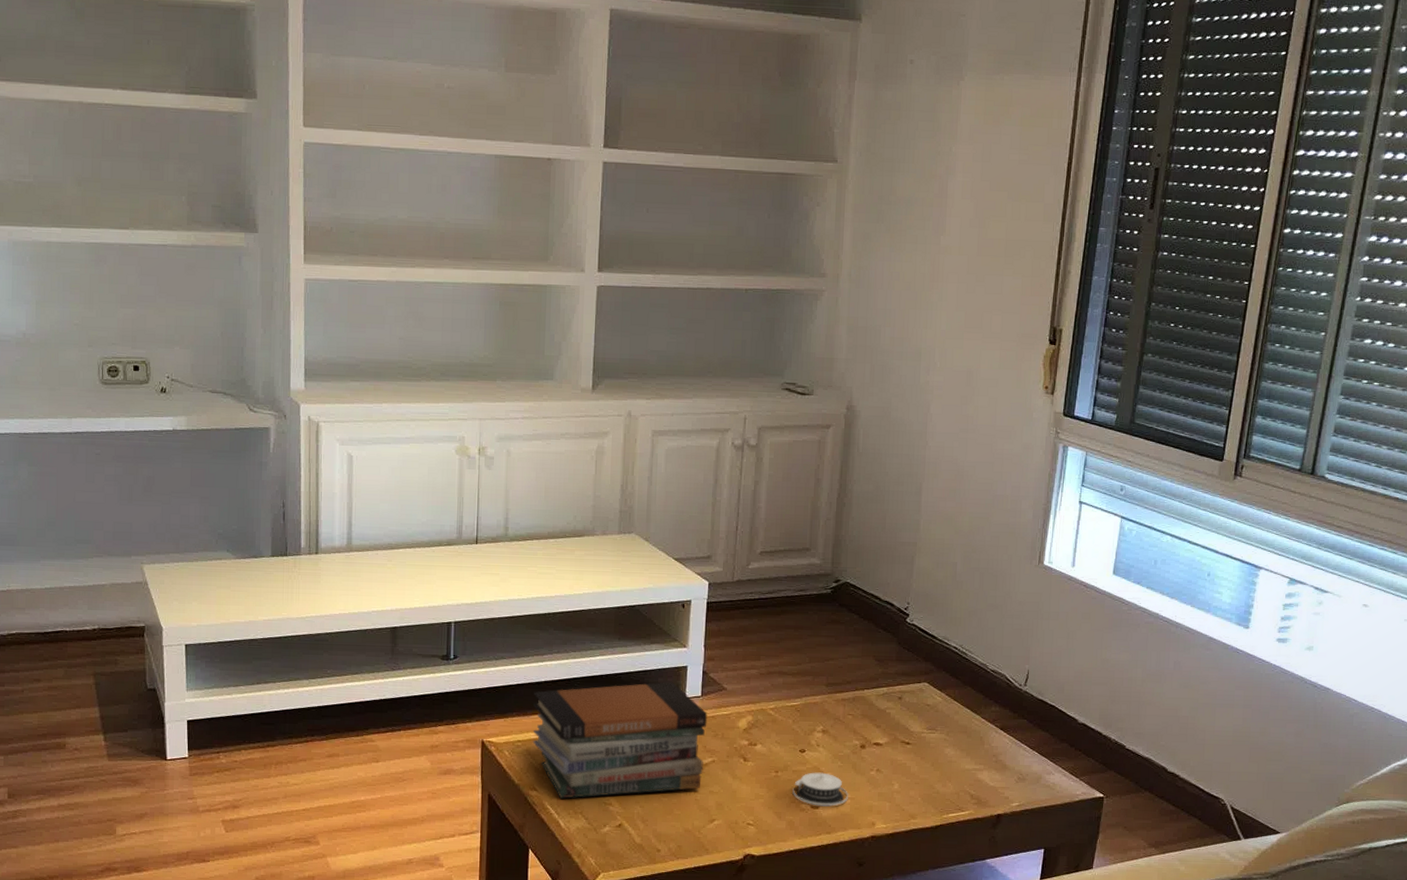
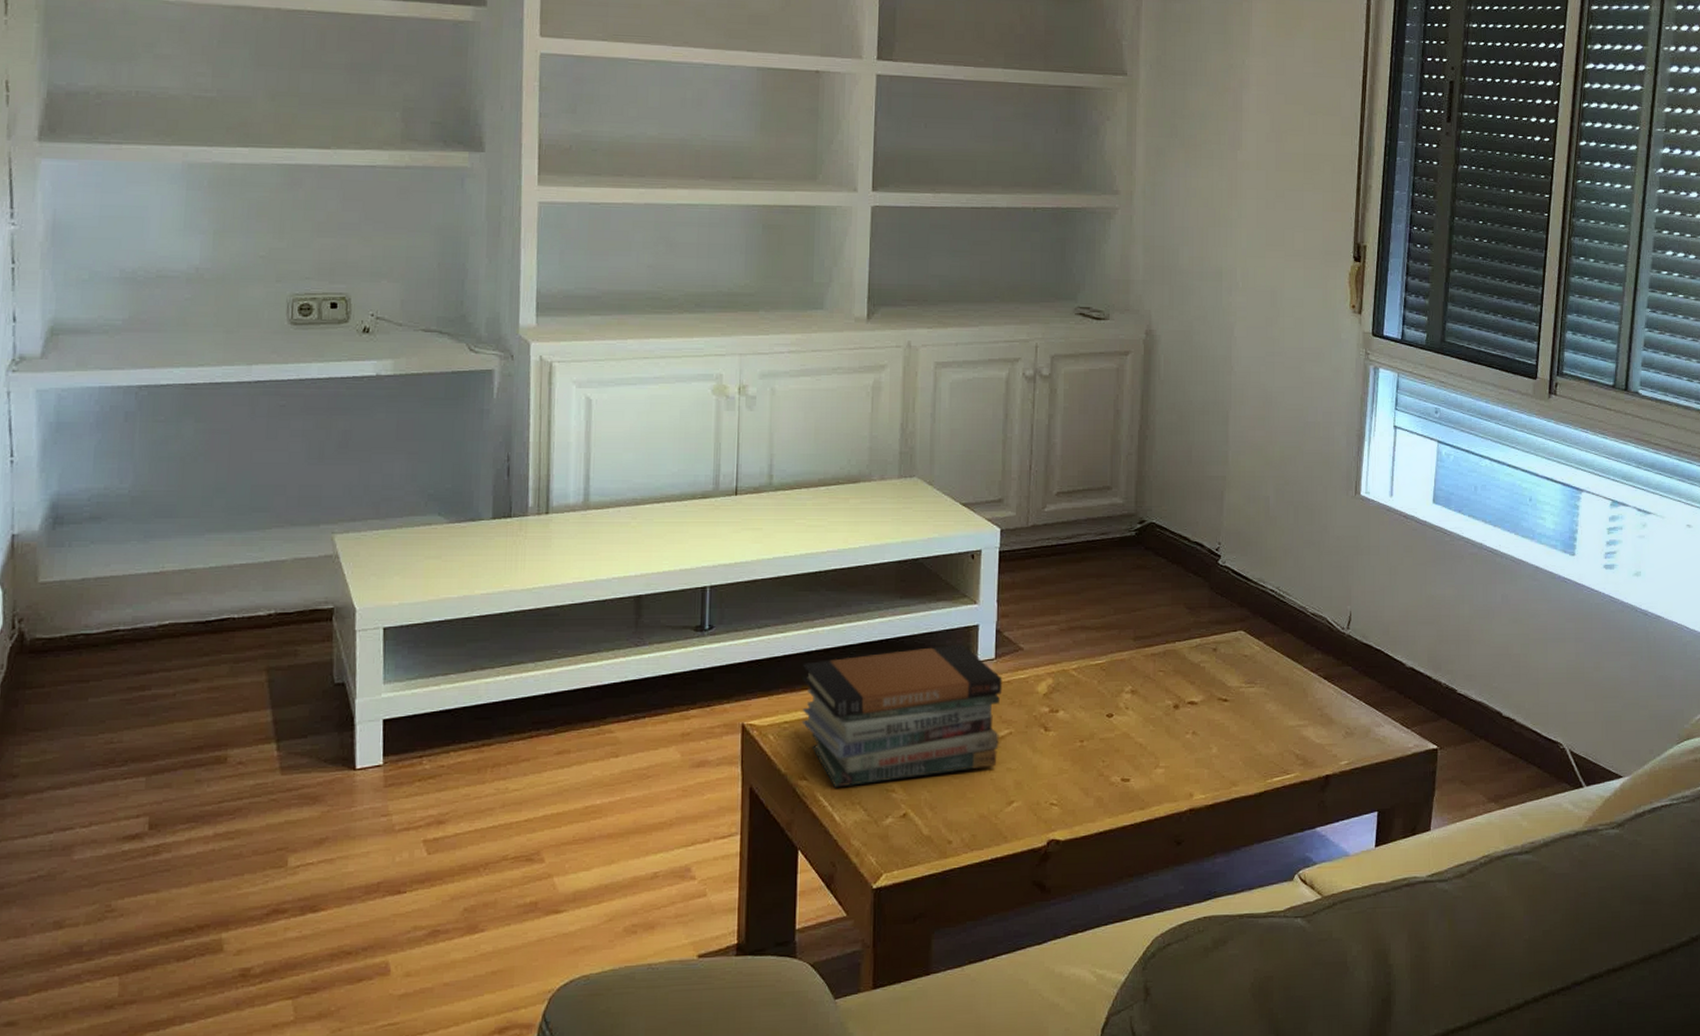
architectural model: present [792,771,848,807] -> none [1100,737,1162,778]

